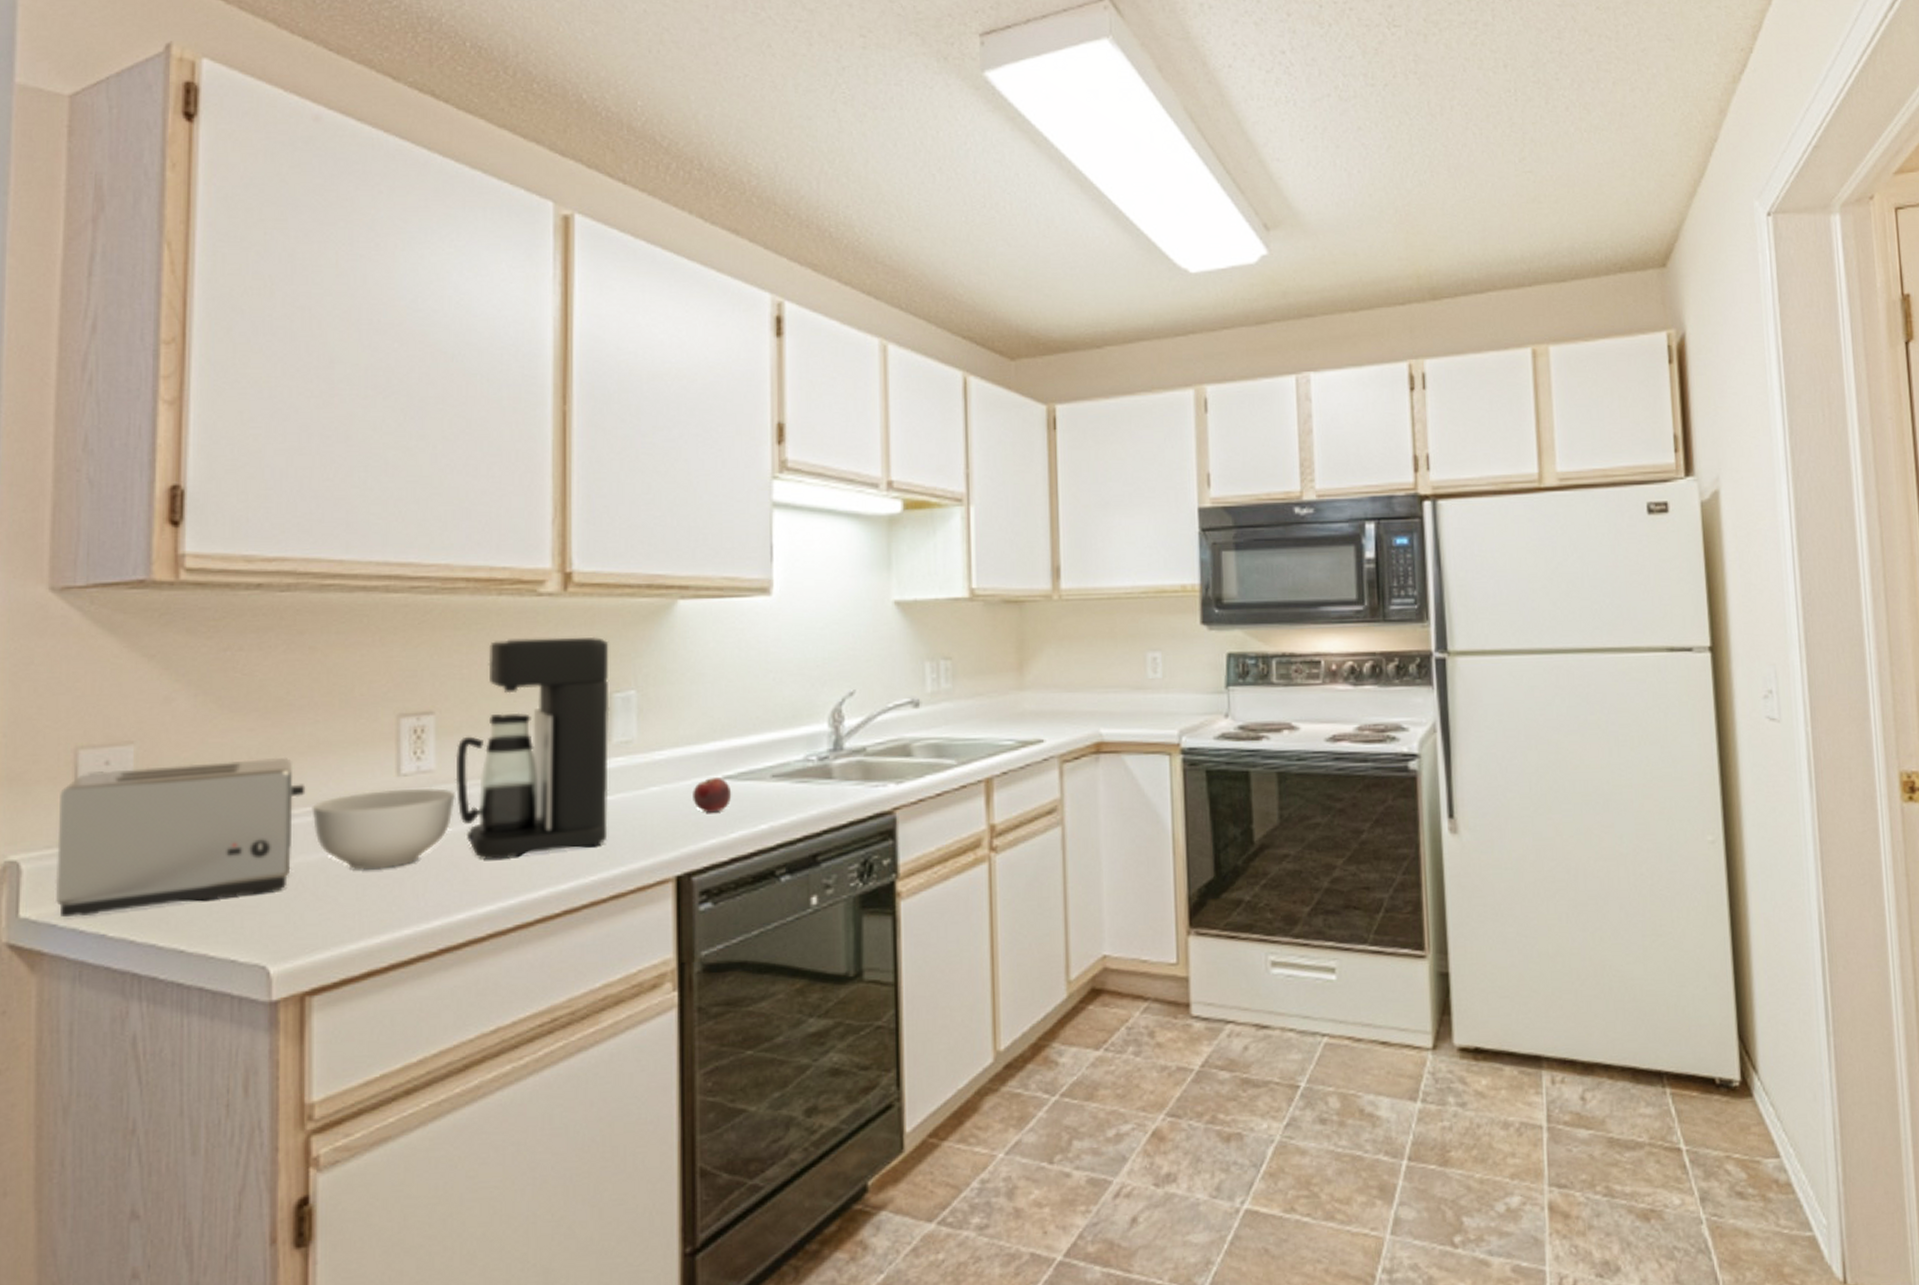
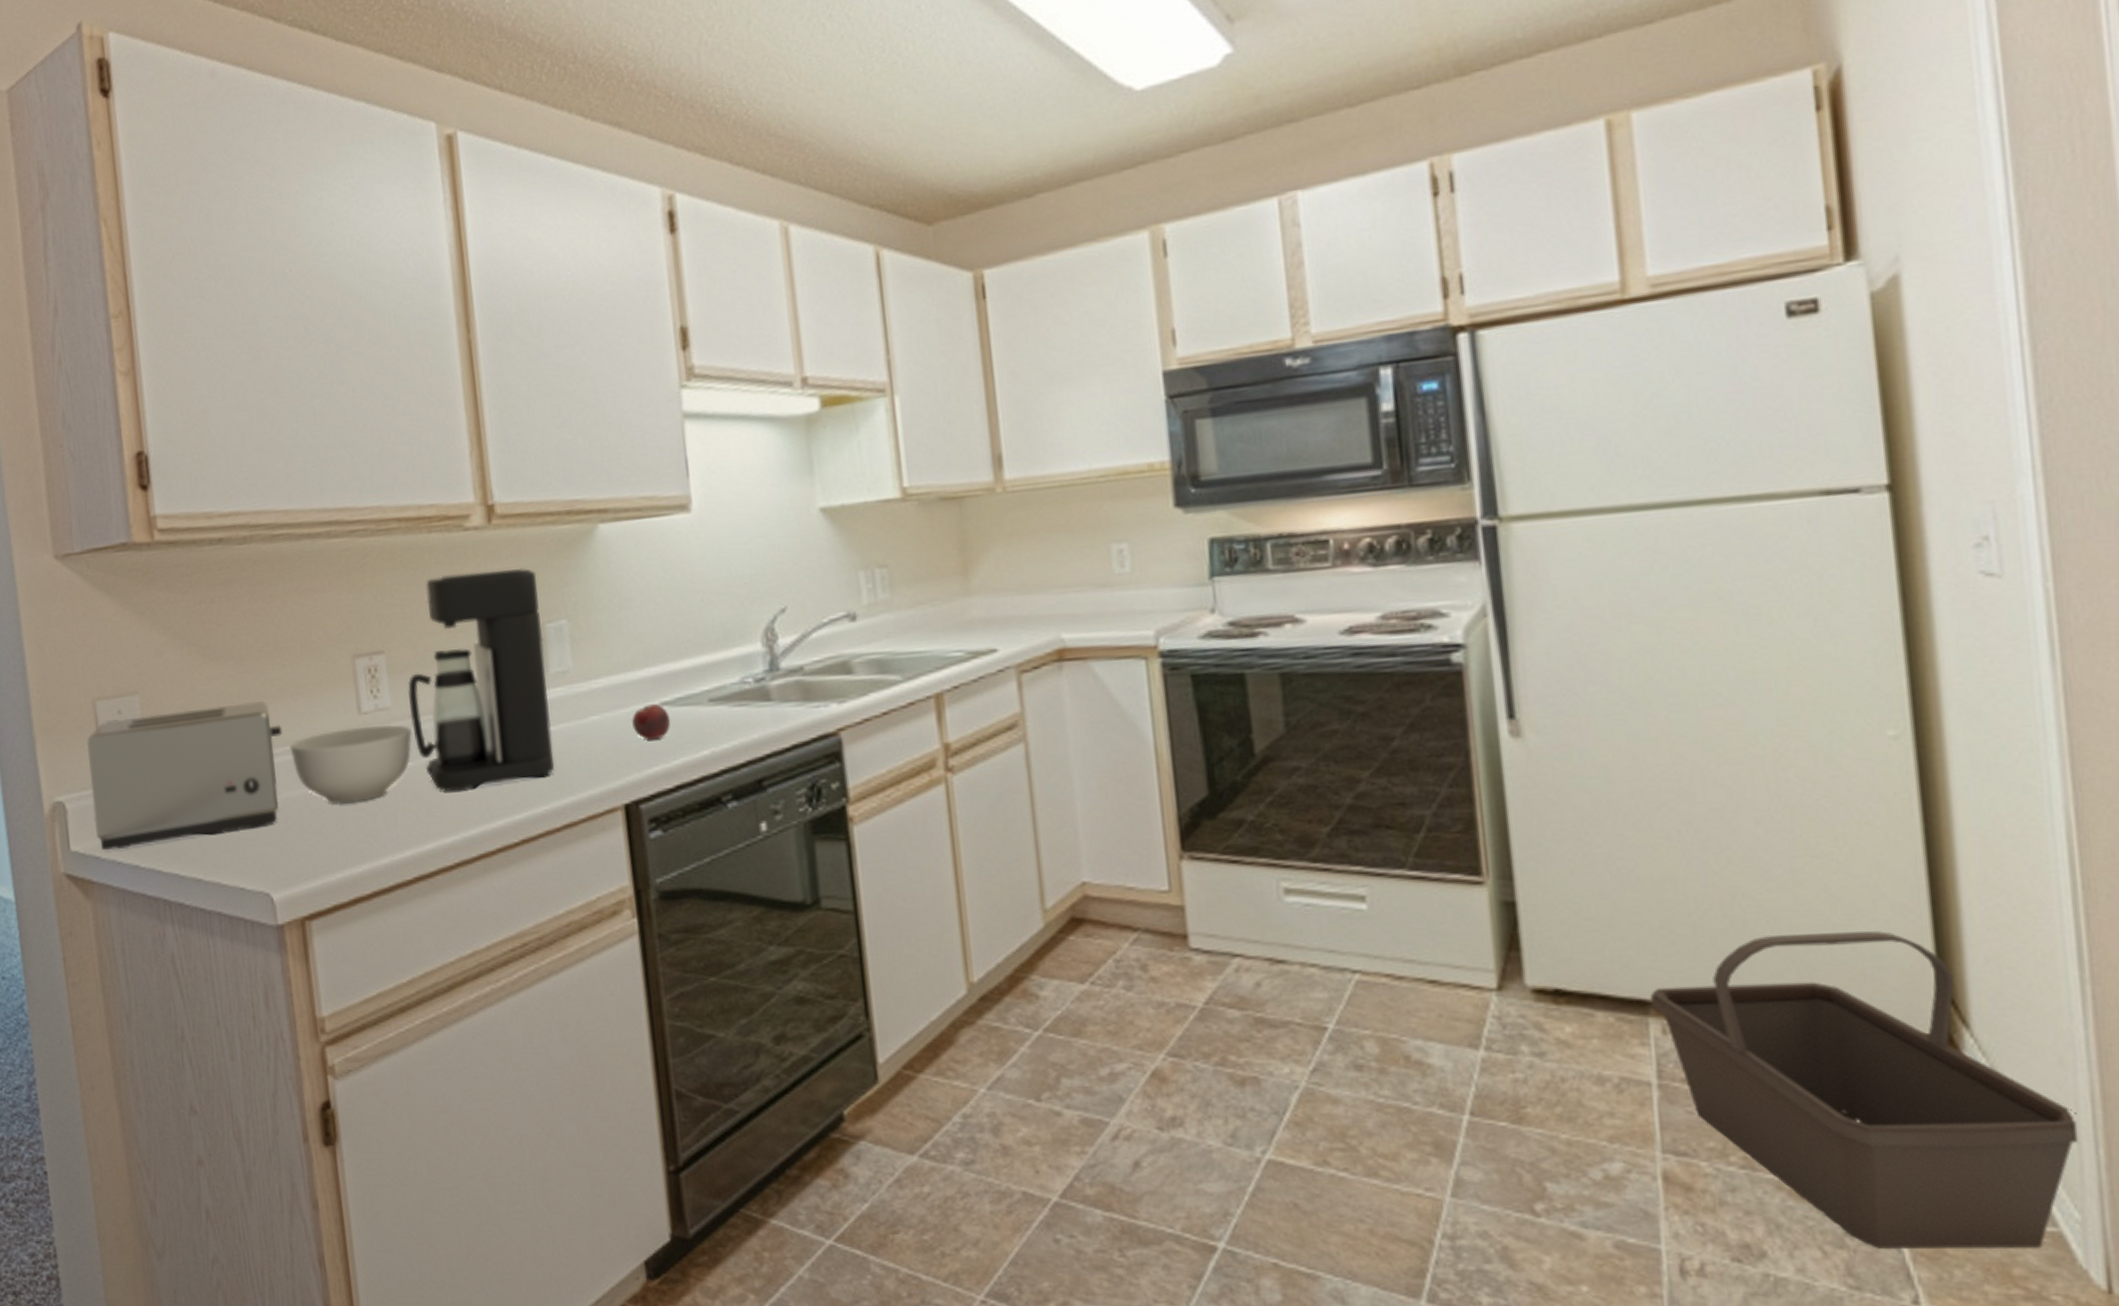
basket: none [1543,996,1826,1258] -> present [1649,931,2079,1249]

